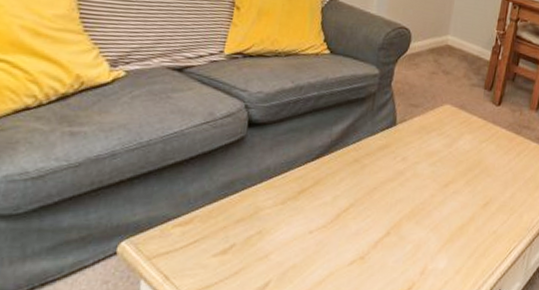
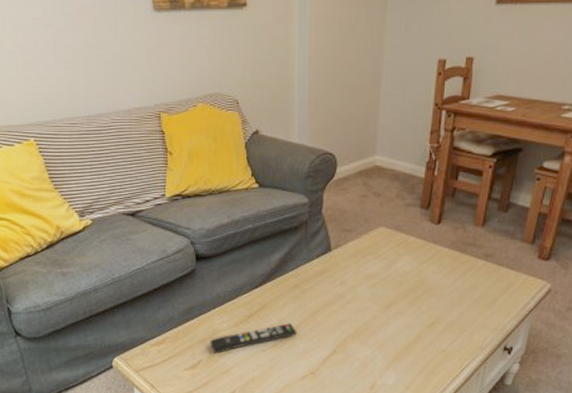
remote control: none [249,201,351,236] -> present [210,323,297,354]

